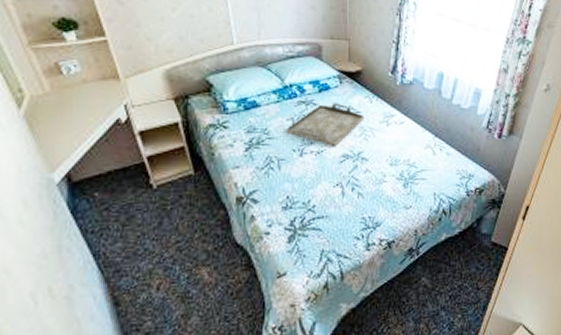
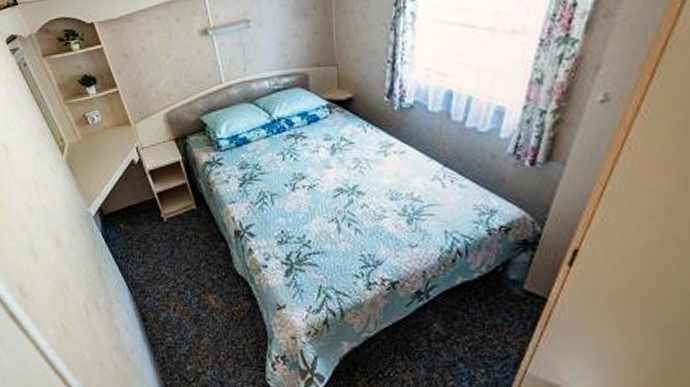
serving tray: present [286,103,365,148] -> none [277,134,359,181]

